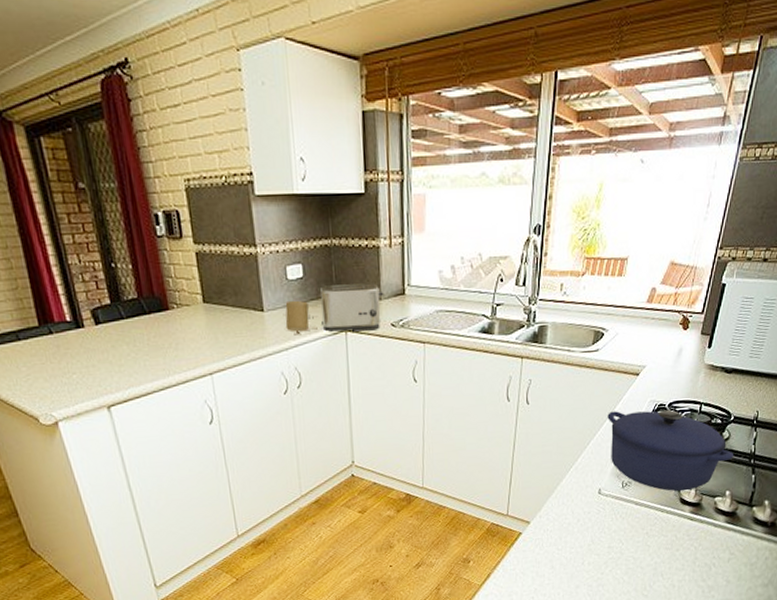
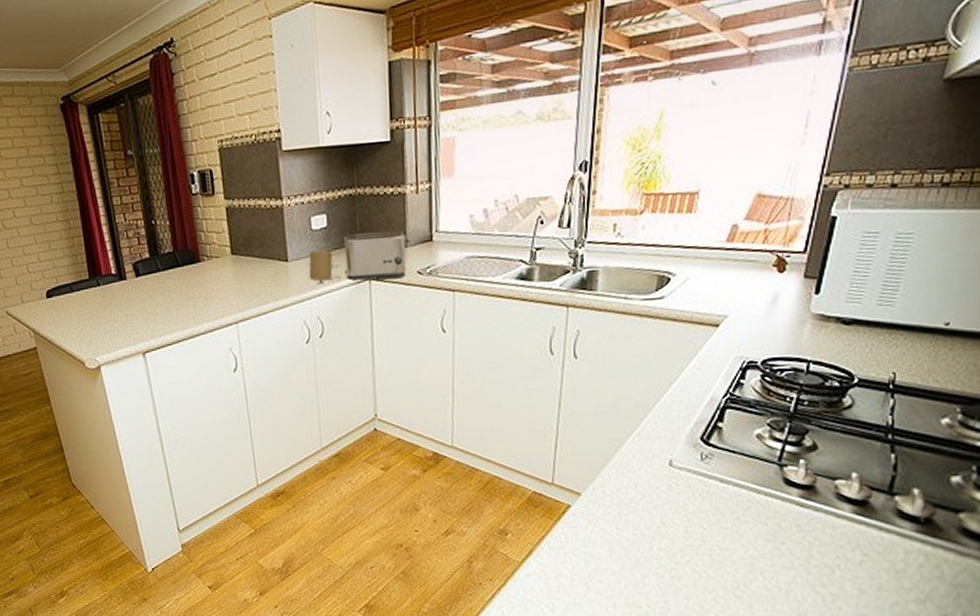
cooking pot: present [607,409,733,491] -> none [678,368,860,469]

